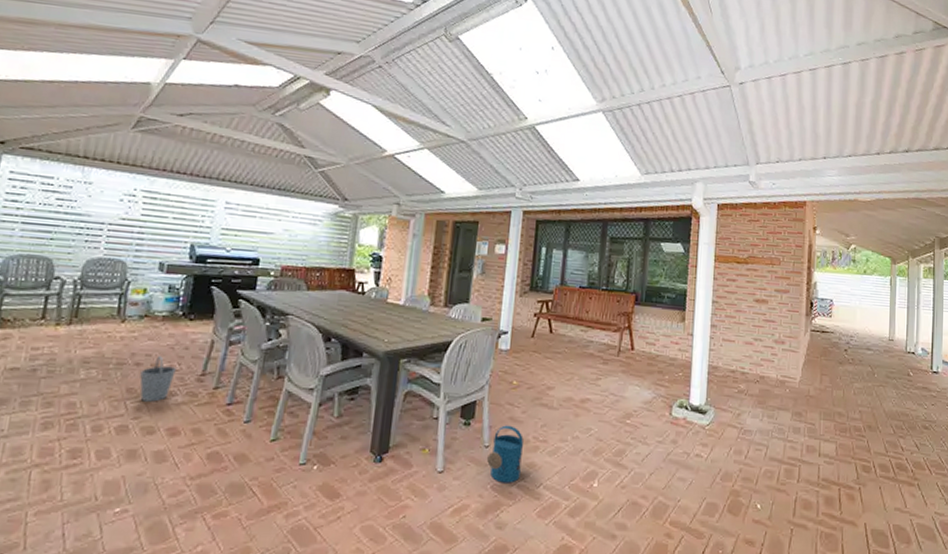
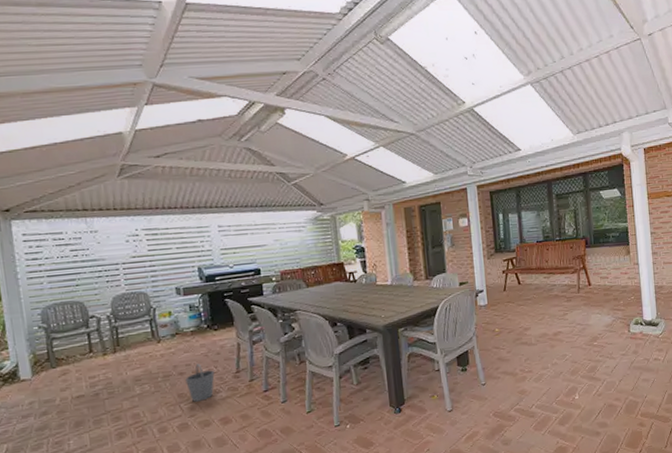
watering can: present [486,425,524,483] -> none [485,364,515,410]

